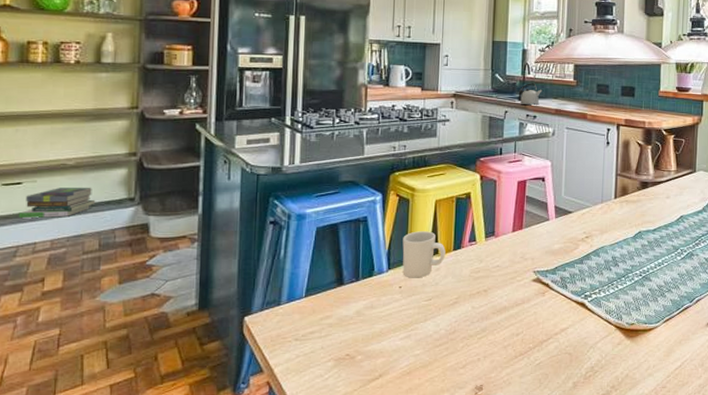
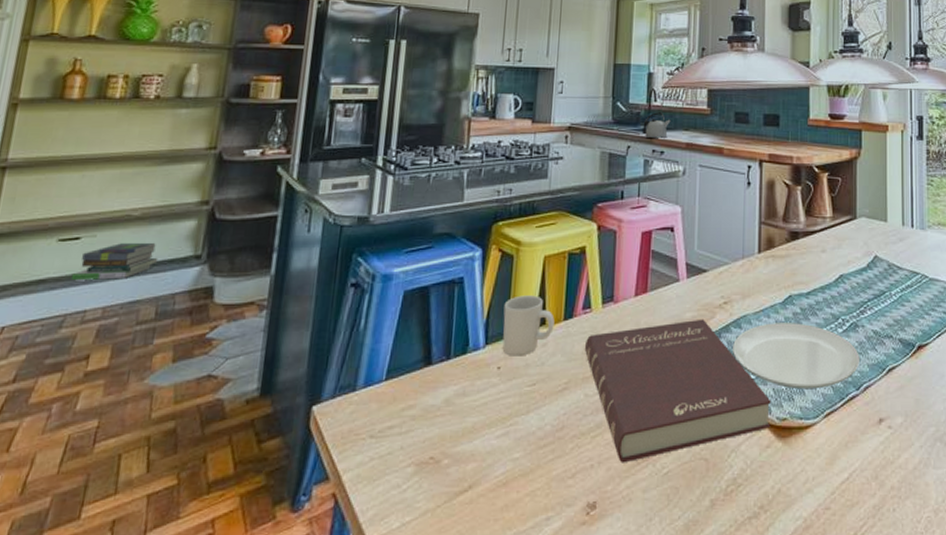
book: none [472,249,623,357] -> present [585,319,771,463]
plate: none [592,252,694,302] -> present [733,323,859,390]

